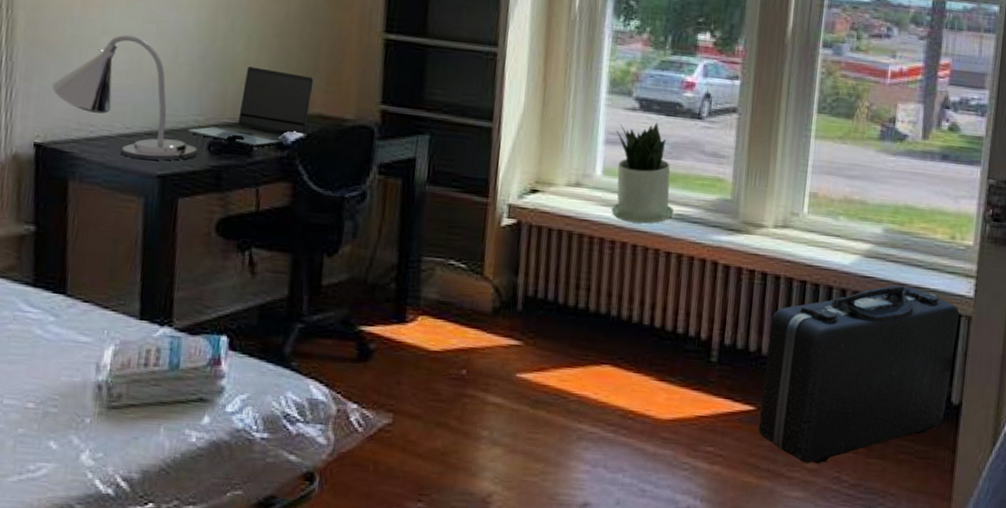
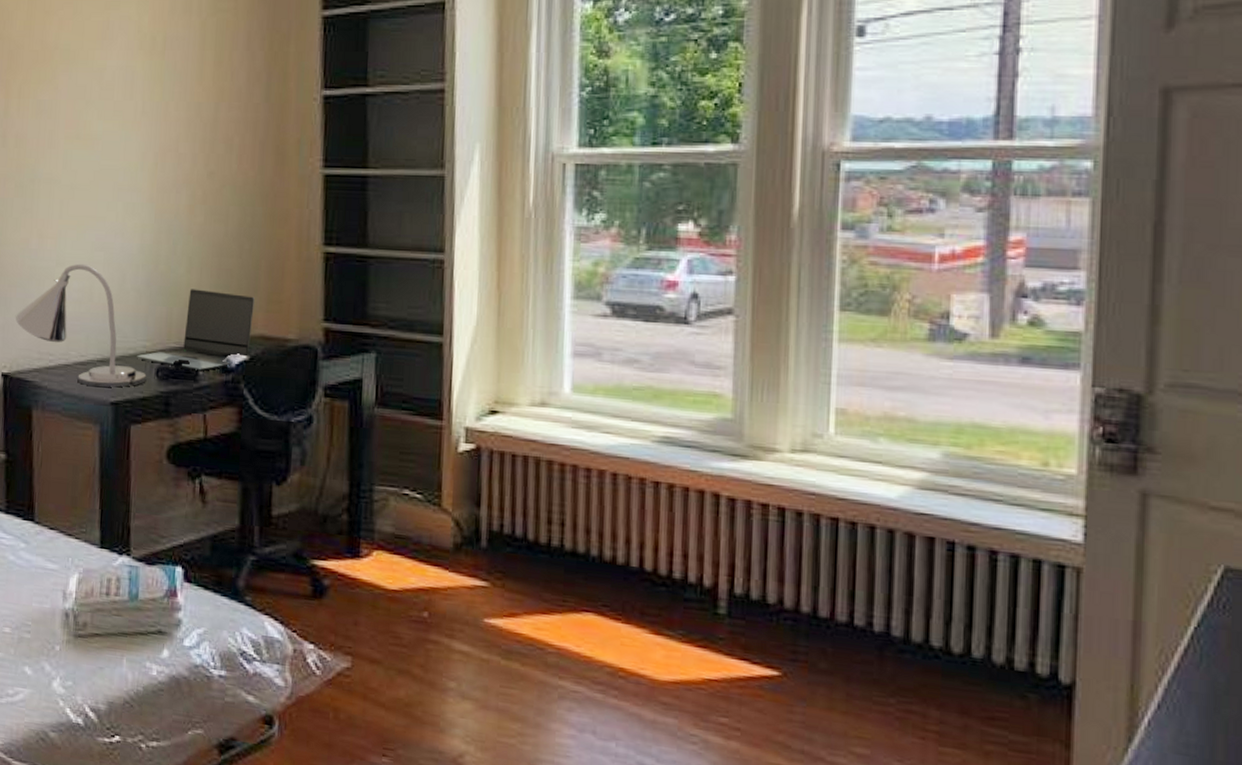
planter: present [611,122,674,224] -> none [584,330,661,449]
suitcase: present [758,285,959,464] -> none [785,525,1062,749]

